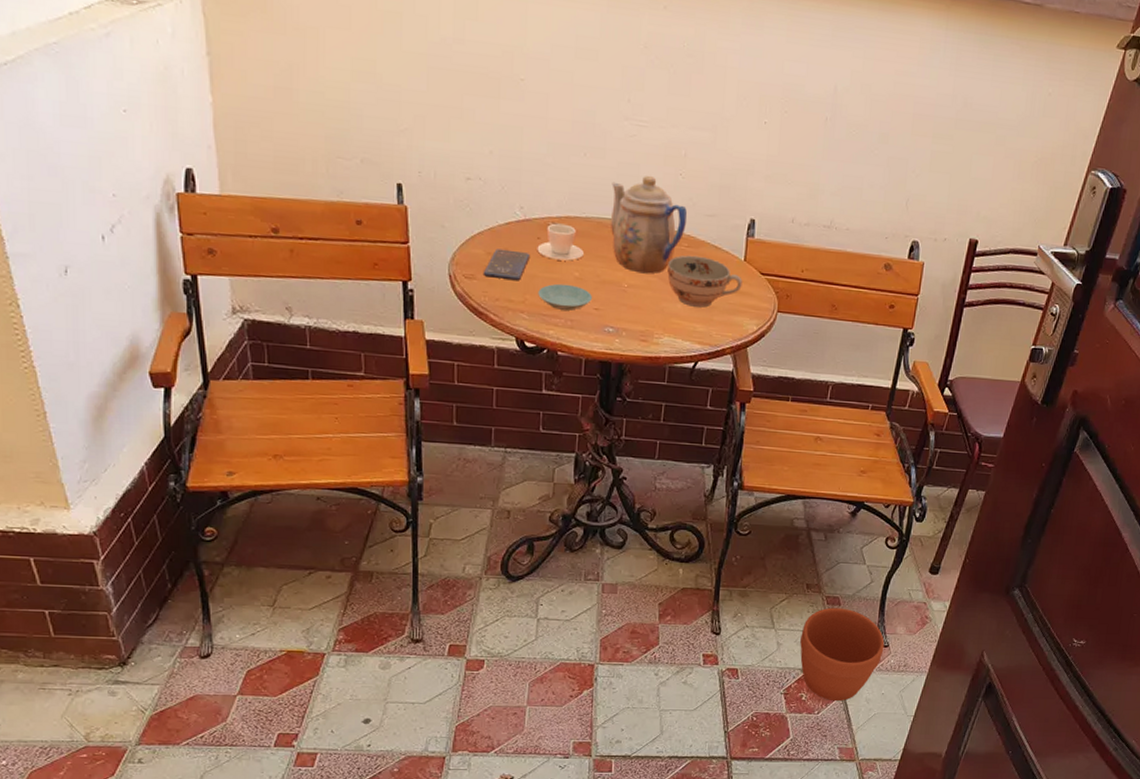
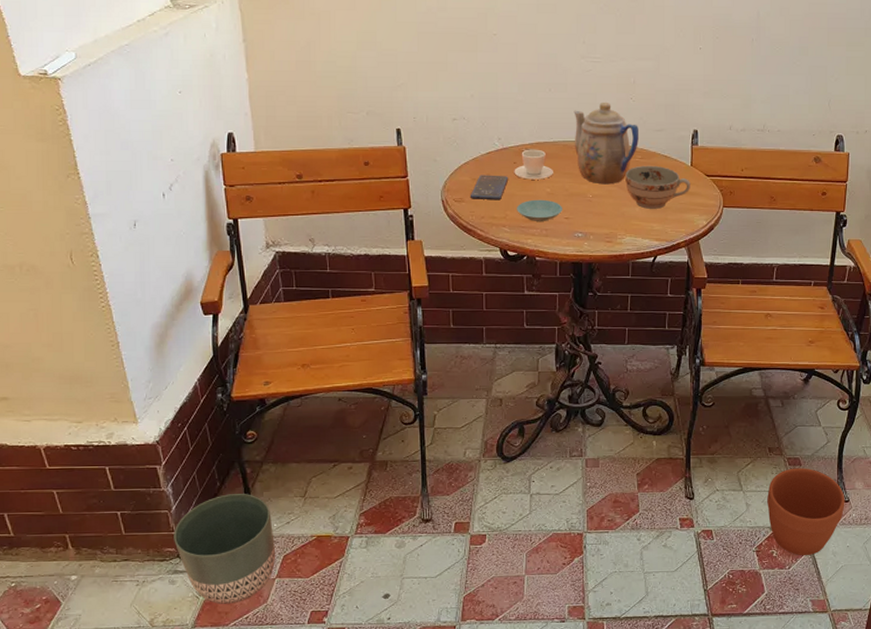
planter: none [114,598,238,721] -> present [174,494,276,604]

